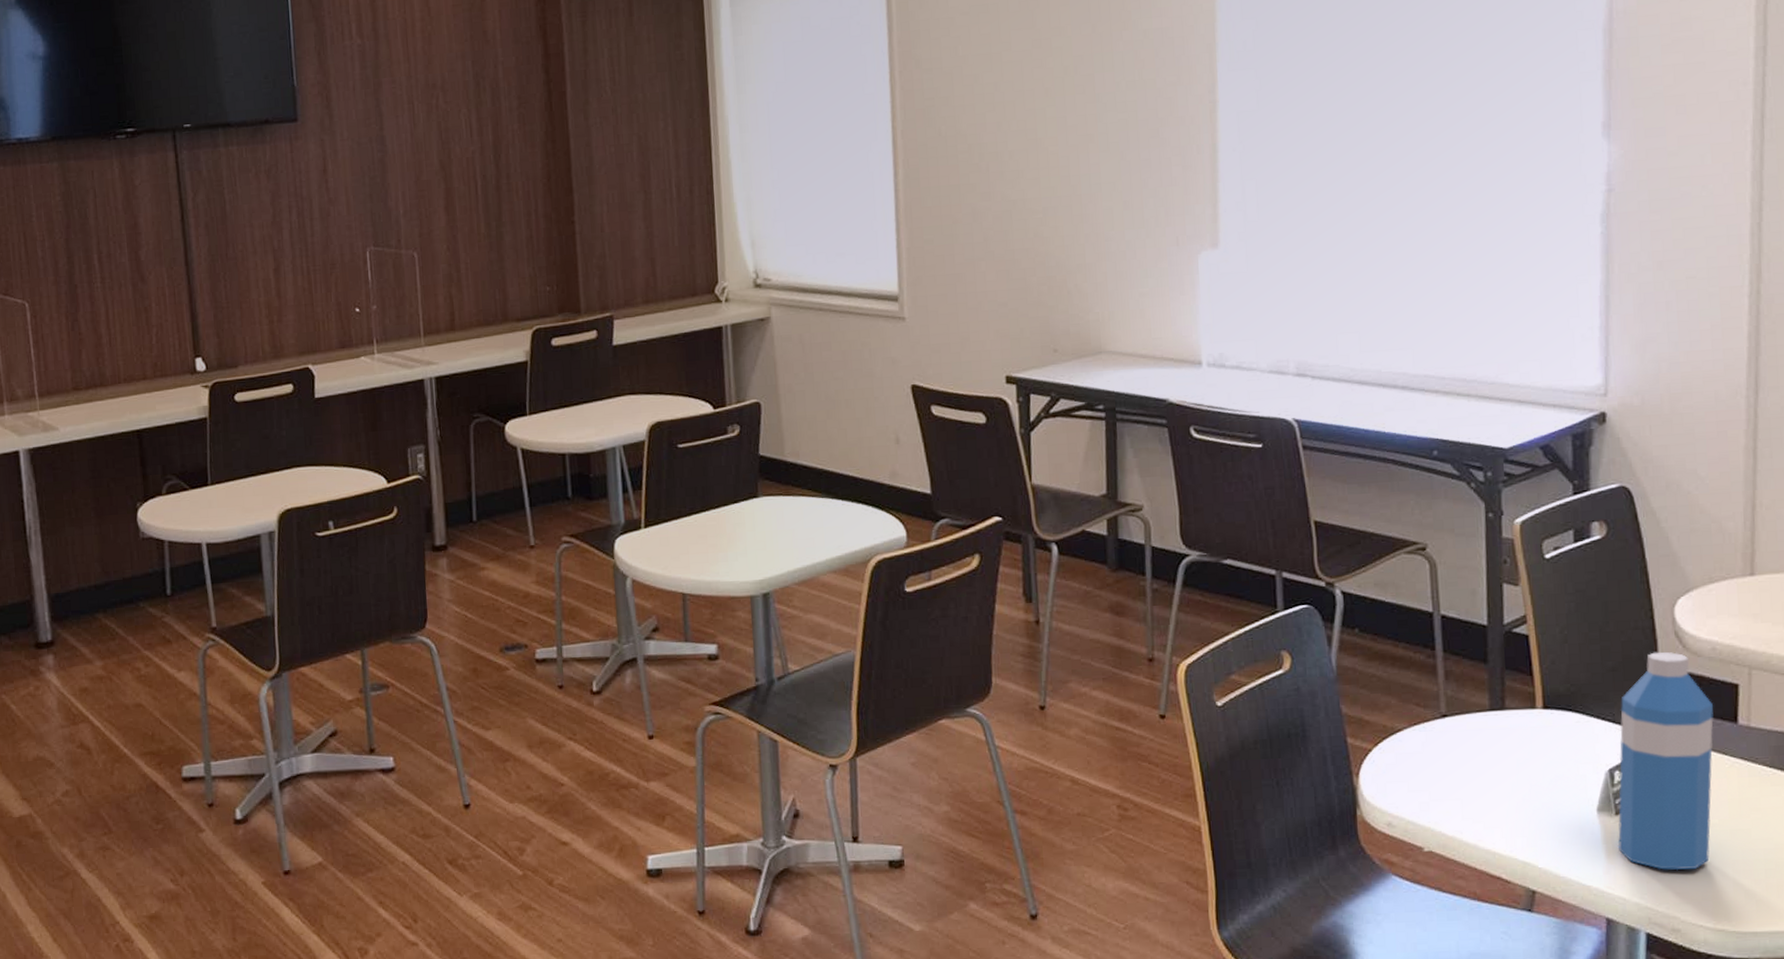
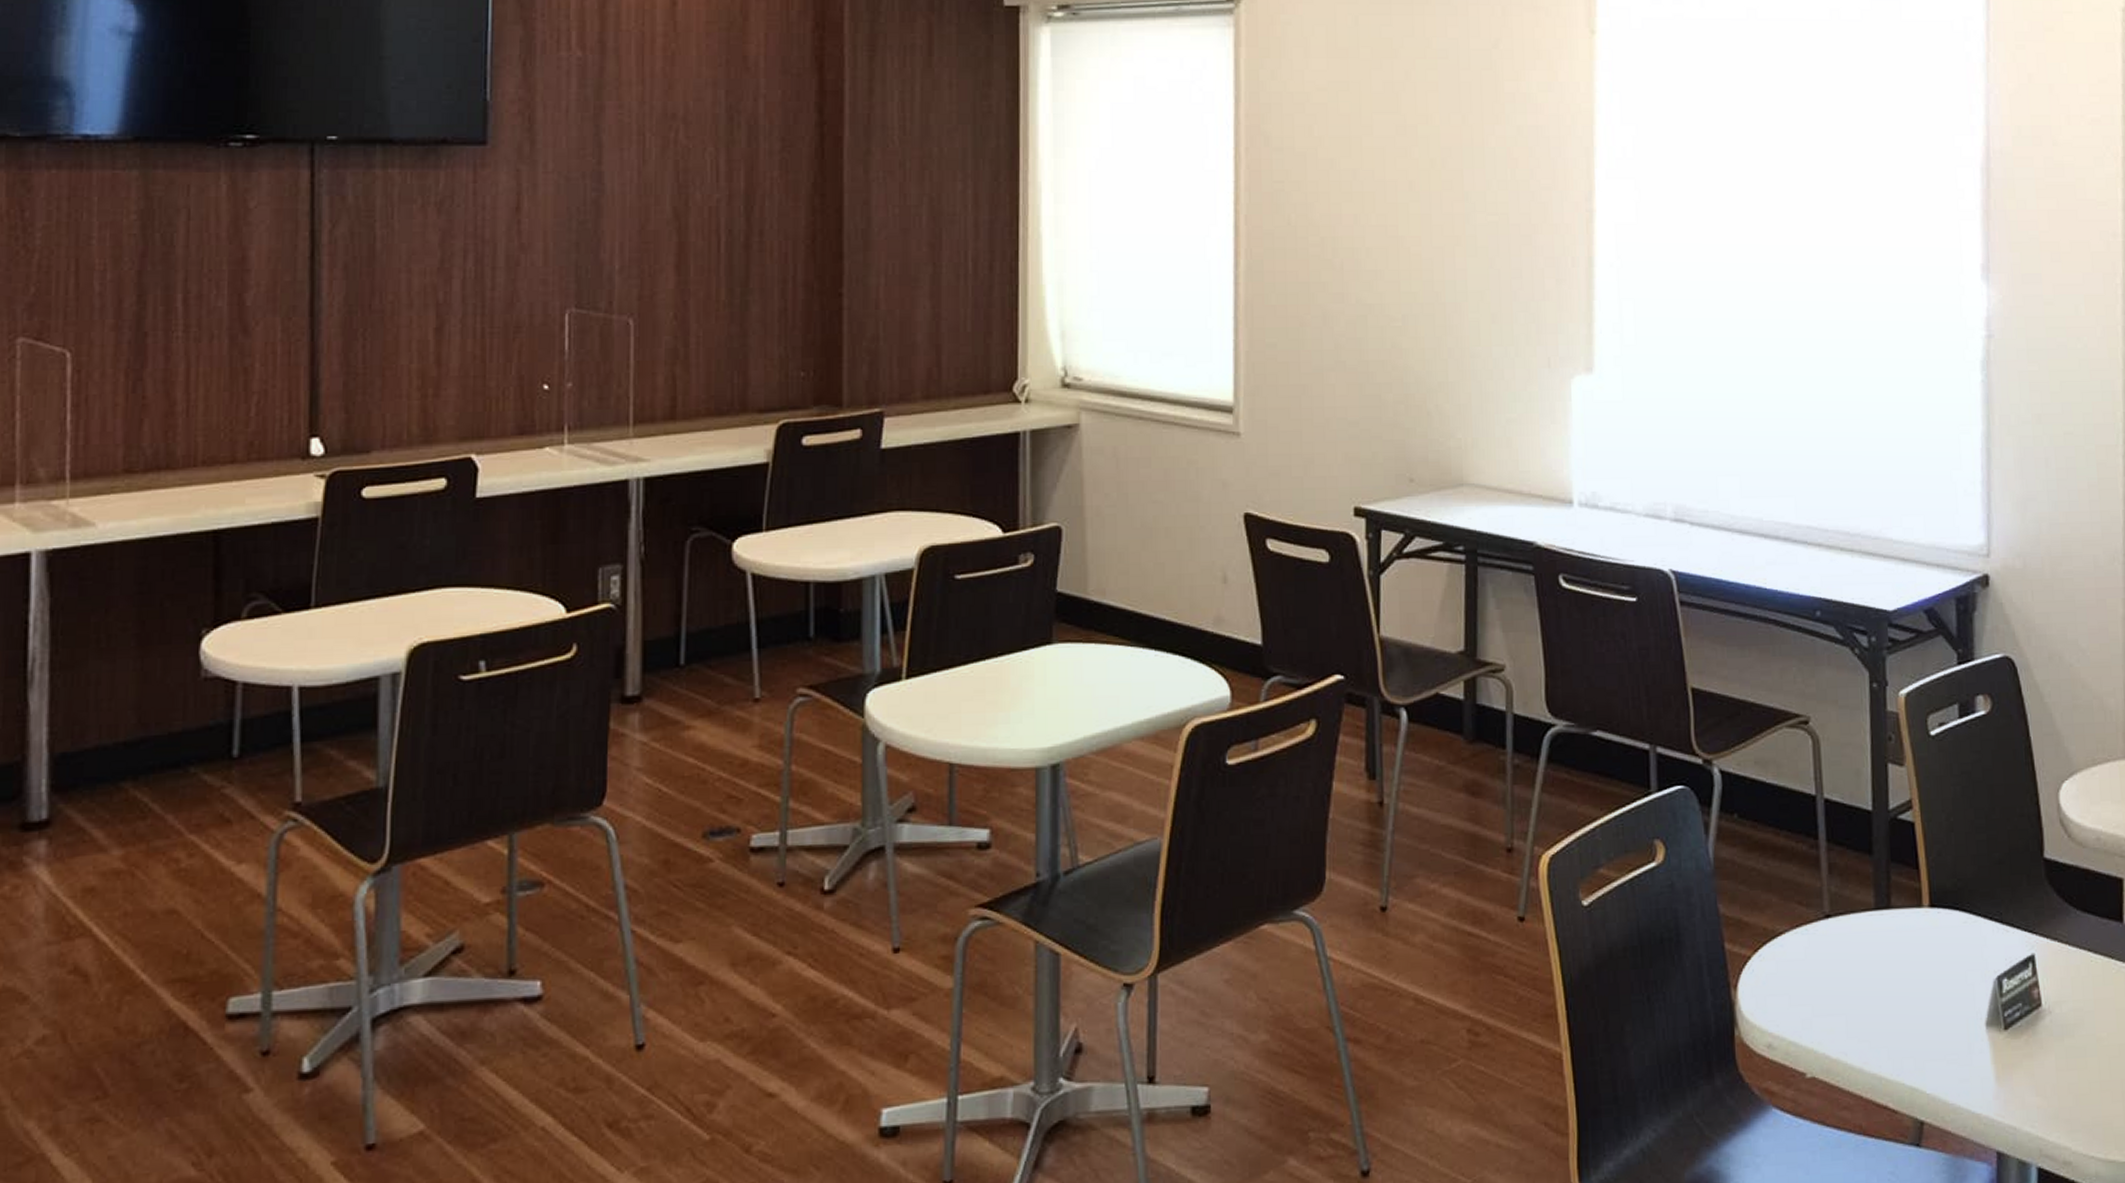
water bottle: present [1617,651,1714,871] -> none [2007,842,2100,1093]

